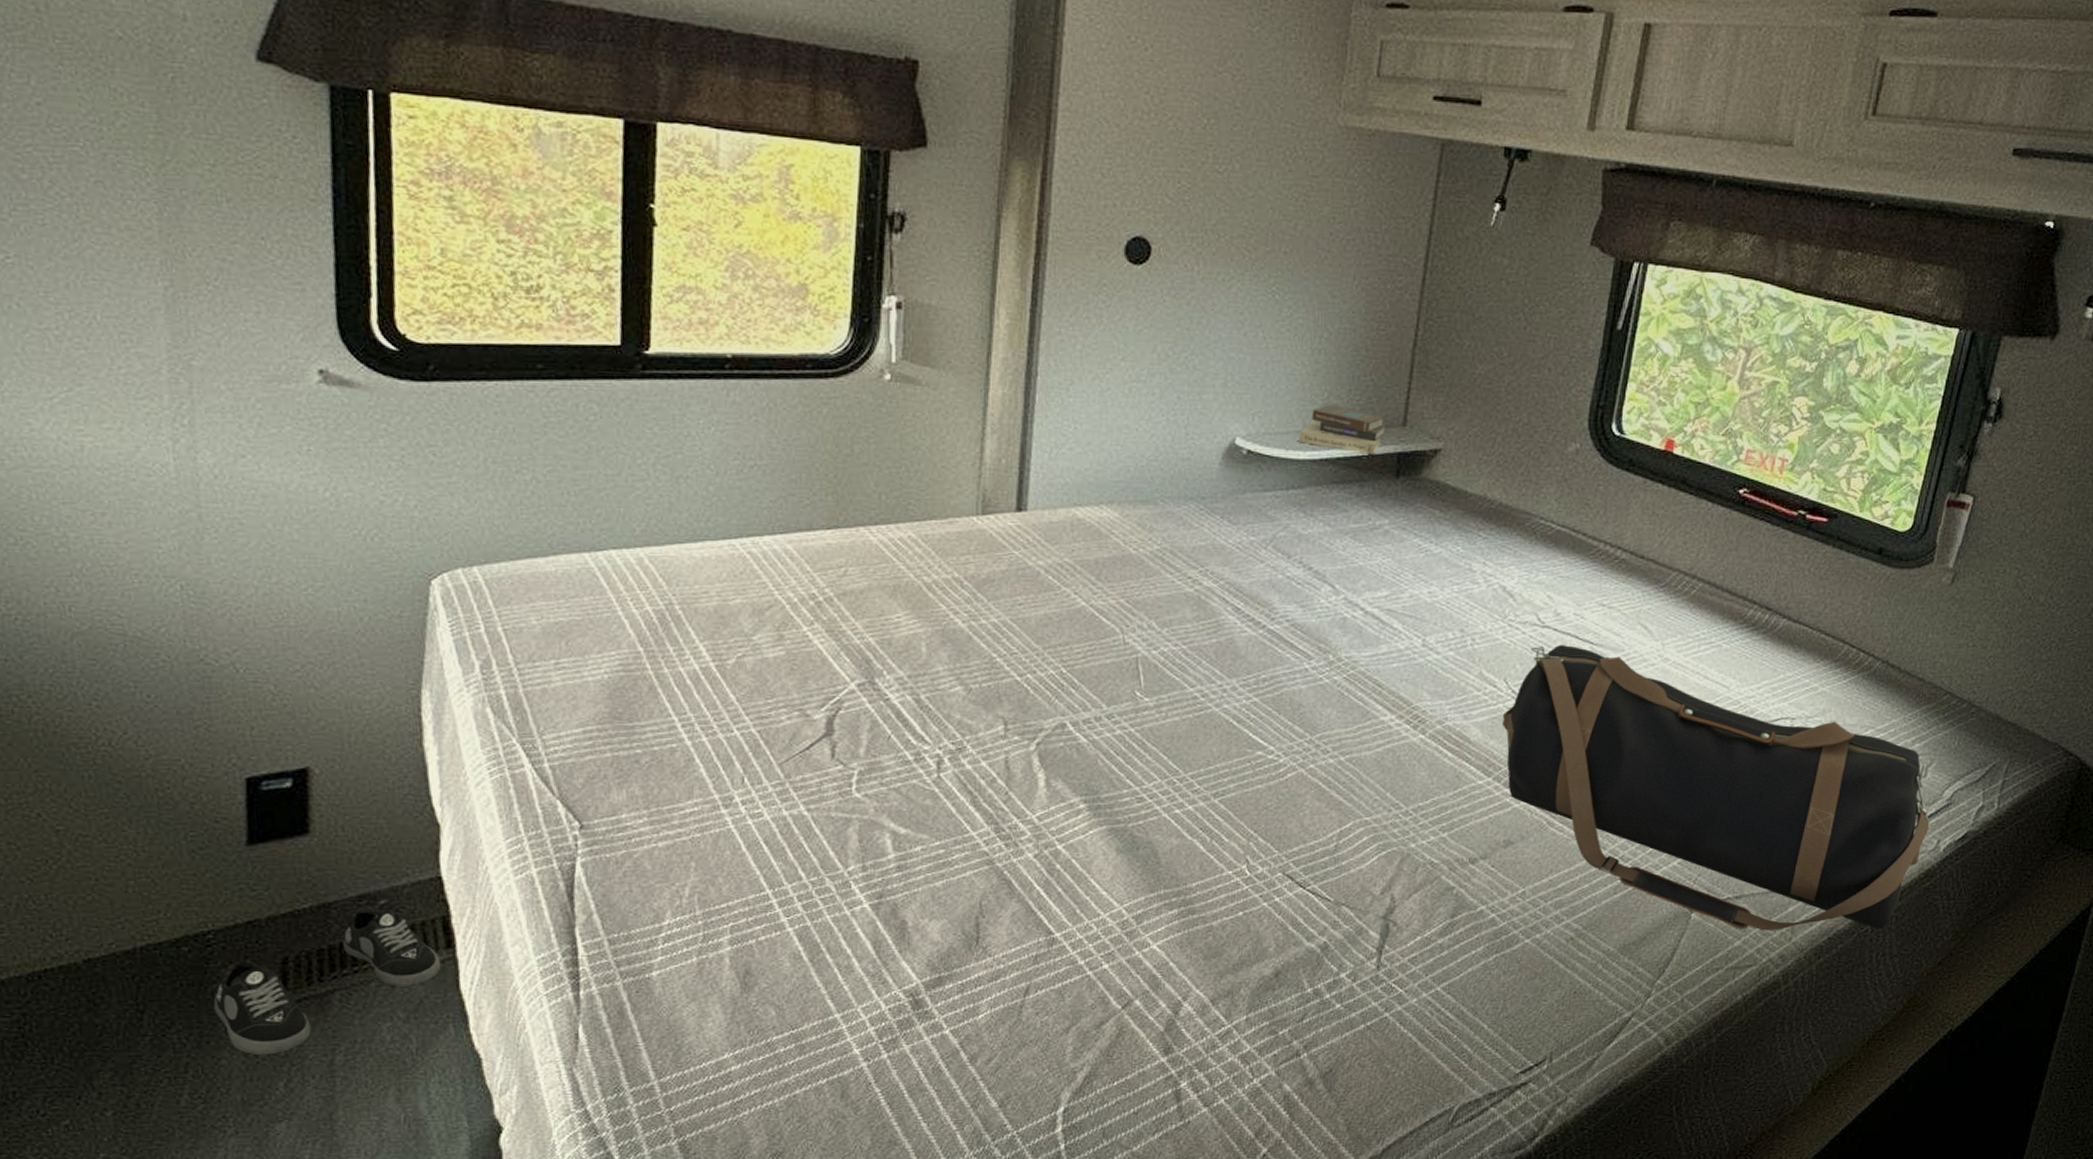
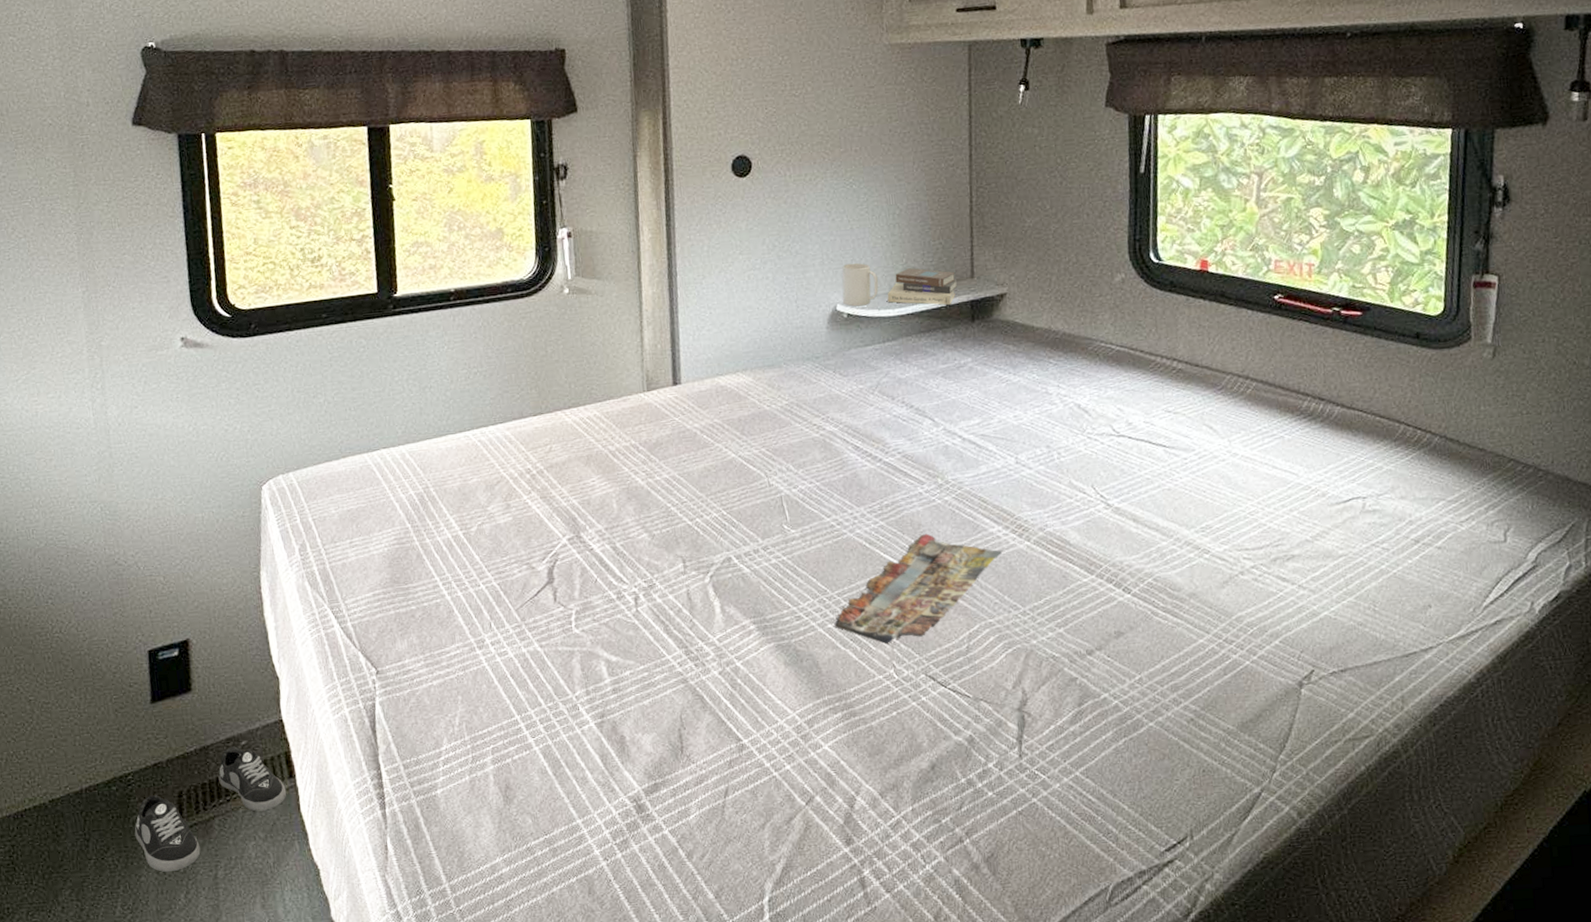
magazine: none [1182,716,1393,836] -> present [834,533,1003,644]
mug: none [1243,389,1290,443] -> present [841,263,879,307]
duffel bag: present [1501,644,1931,931] -> none [1096,449,1521,702]

